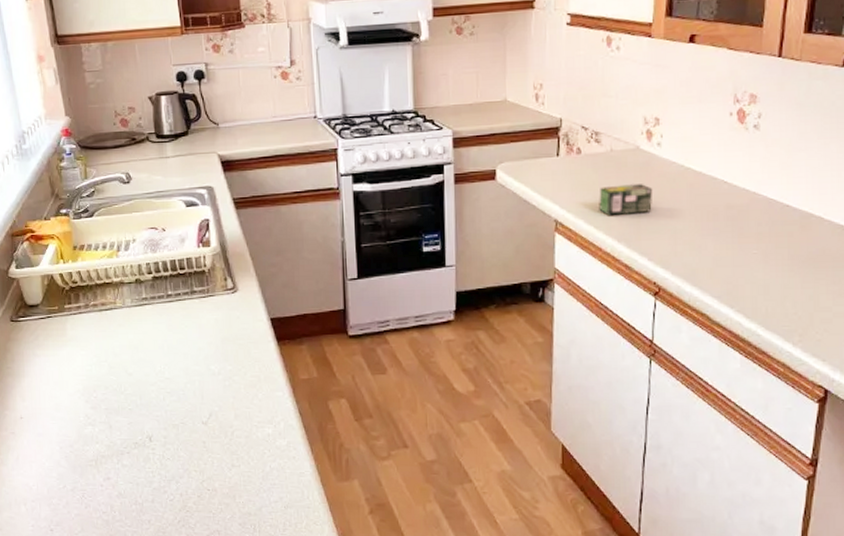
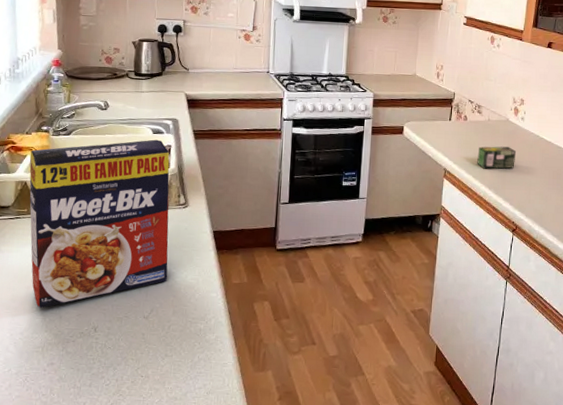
cereal box: none [52,213,224,417] -> present [29,139,170,308]

